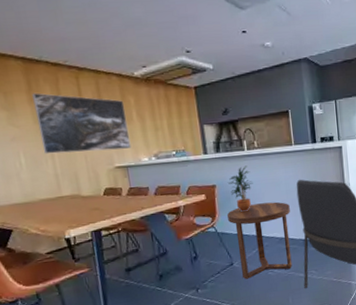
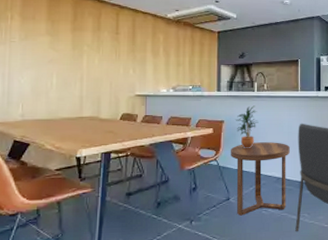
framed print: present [32,93,132,155] -> none [74,23,154,79]

